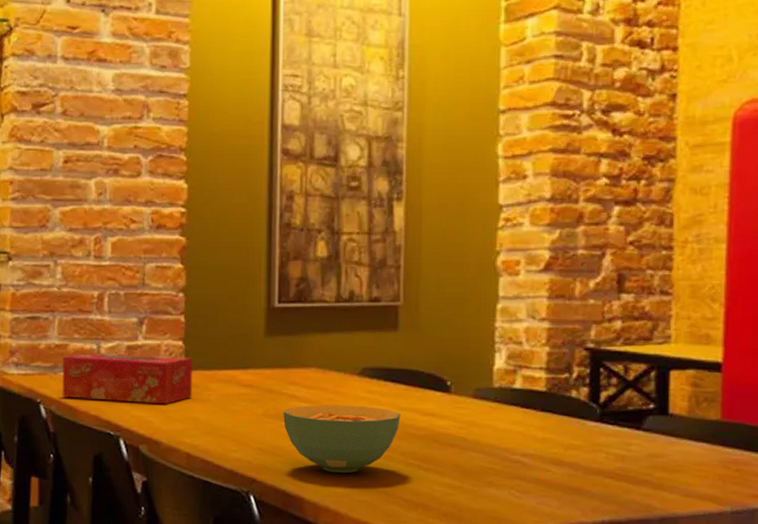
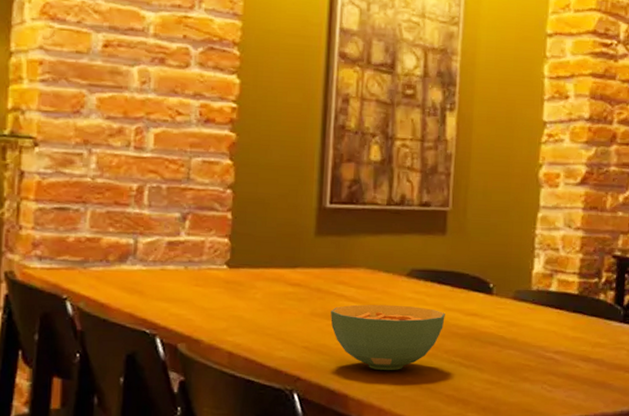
tissue box: present [62,352,193,405] -> none [92,247,239,303]

